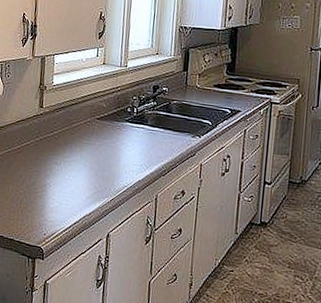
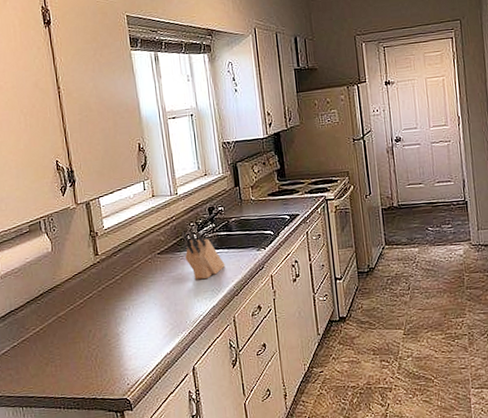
knife block: none [121,102,159,153] -> present [181,231,225,279]

